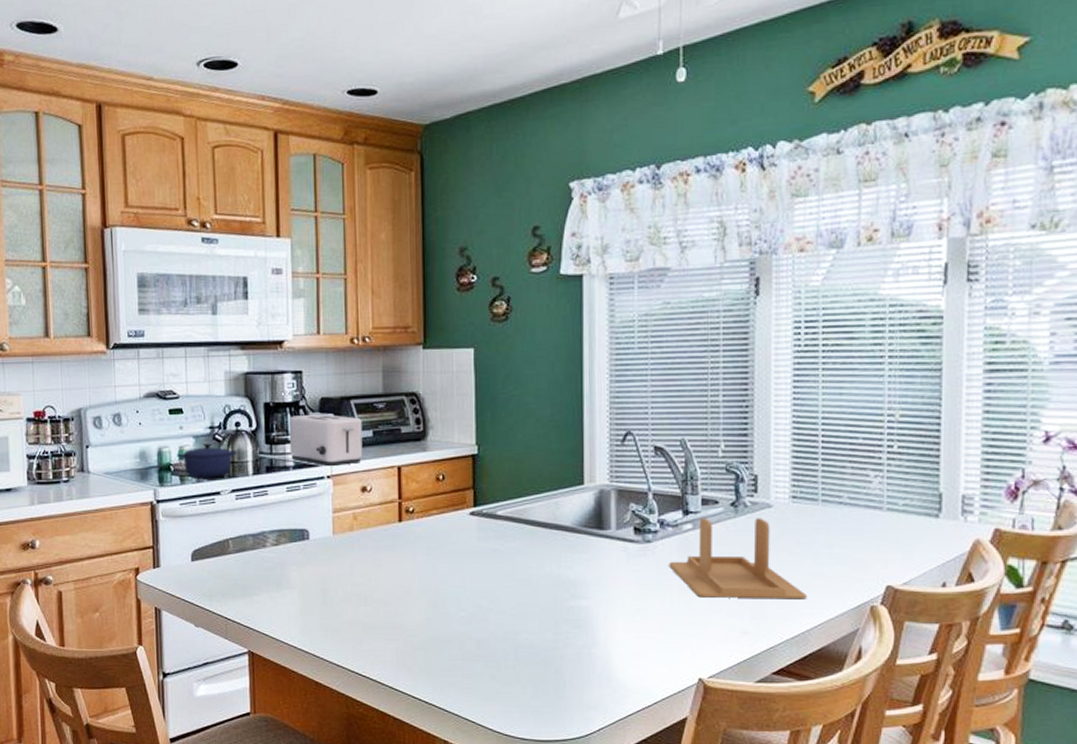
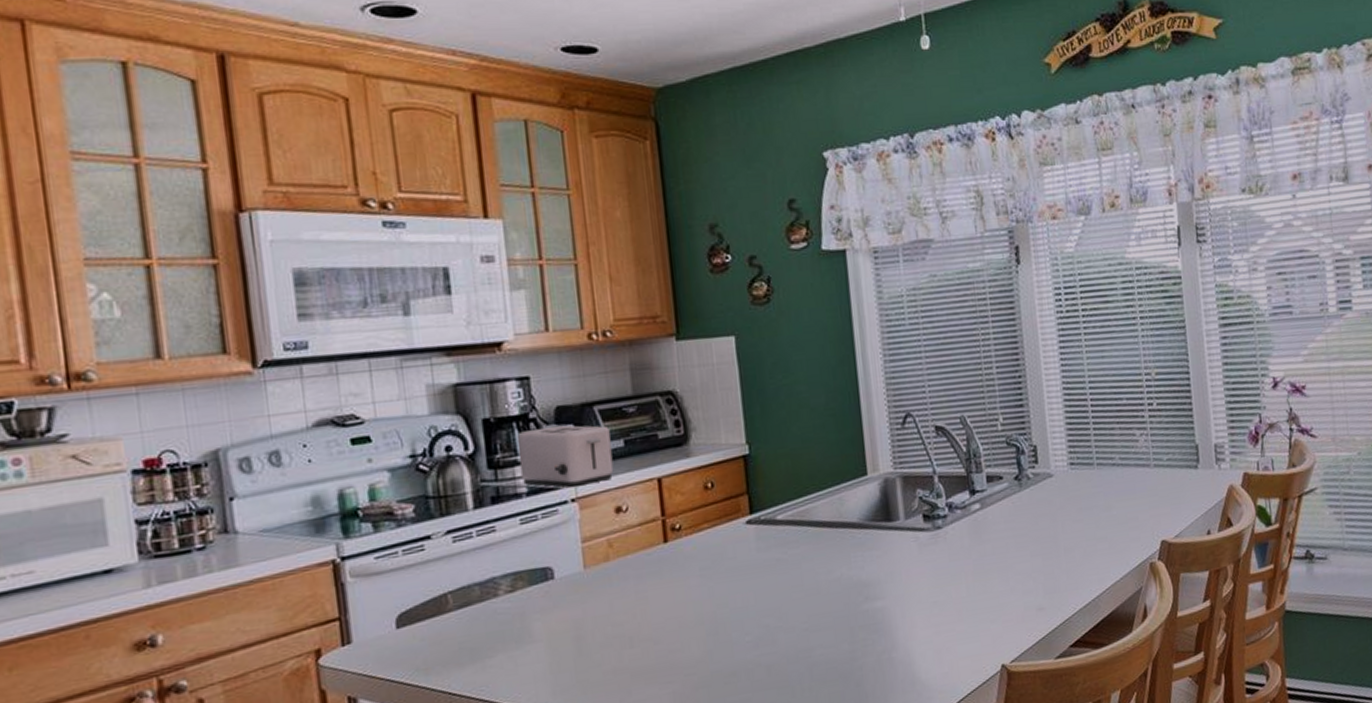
cooking pot: present [177,442,237,478] -> none [366,474,450,522]
napkin holder: present [669,517,808,600] -> none [961,489,1094,579]

